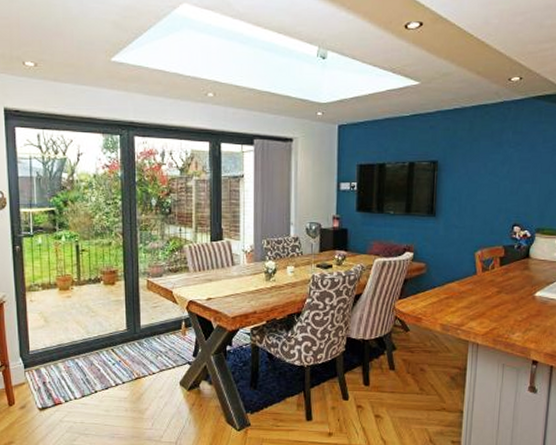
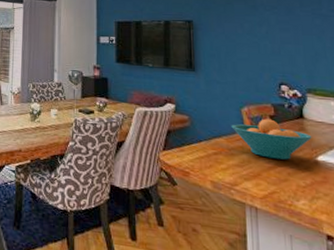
fruit bowl: none [464,261,534,298] -> present [231,118,312,160]

